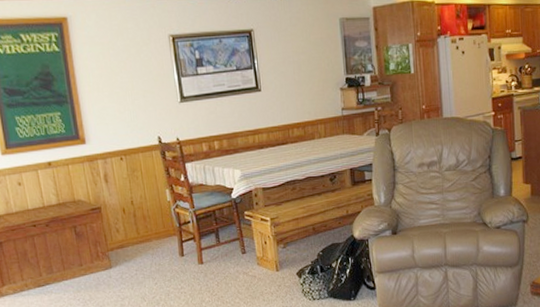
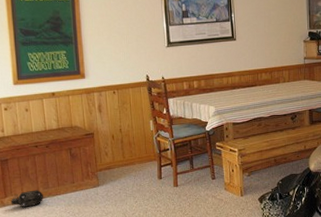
lantern: none [10,275,48,296] -> present [11,190,43,207]

